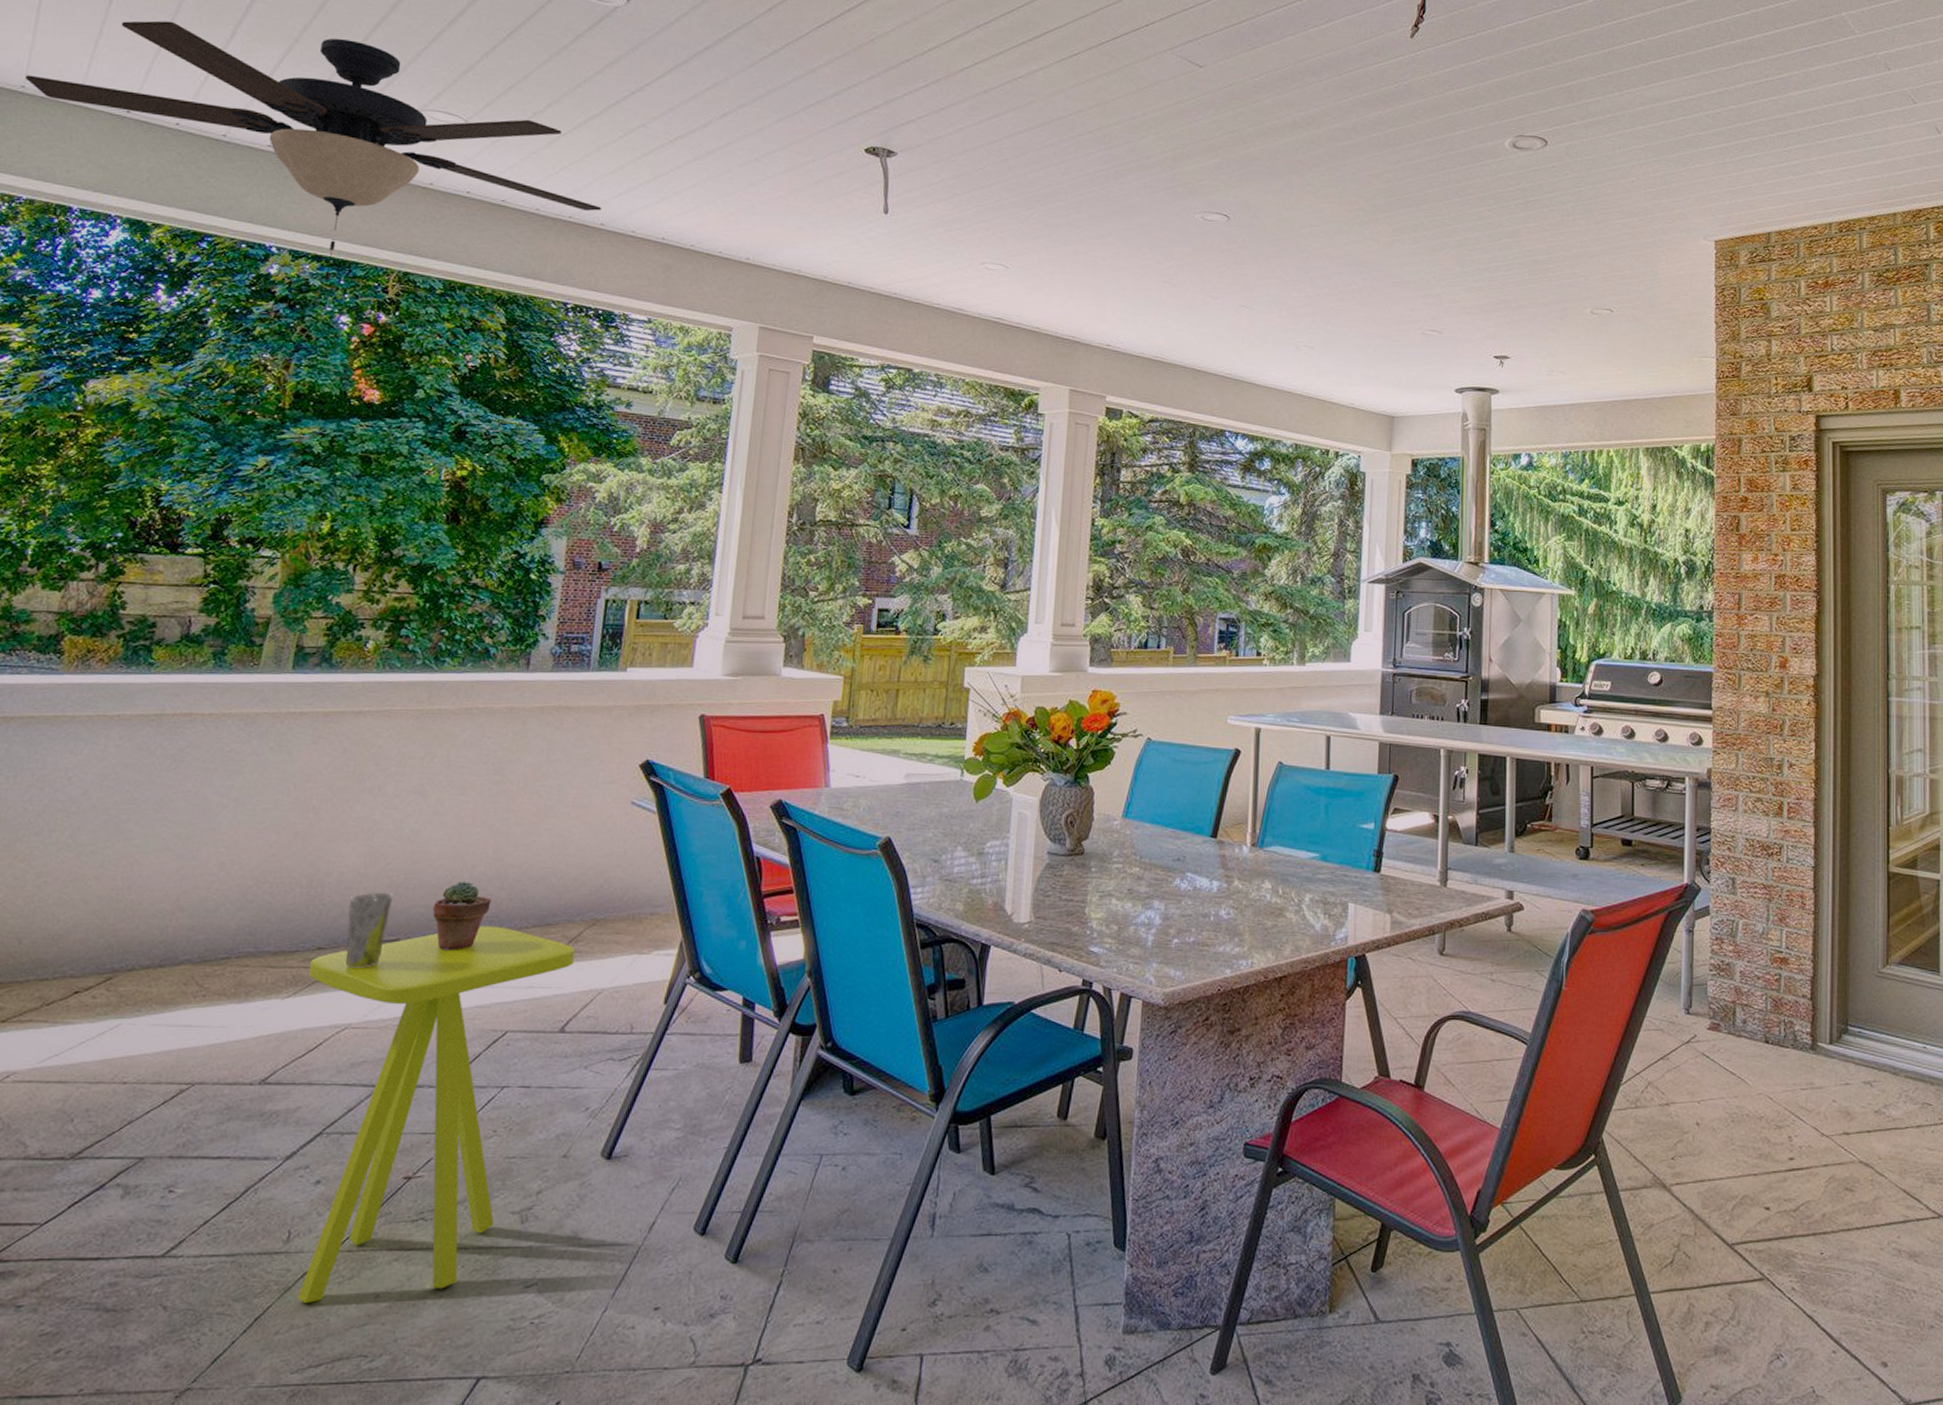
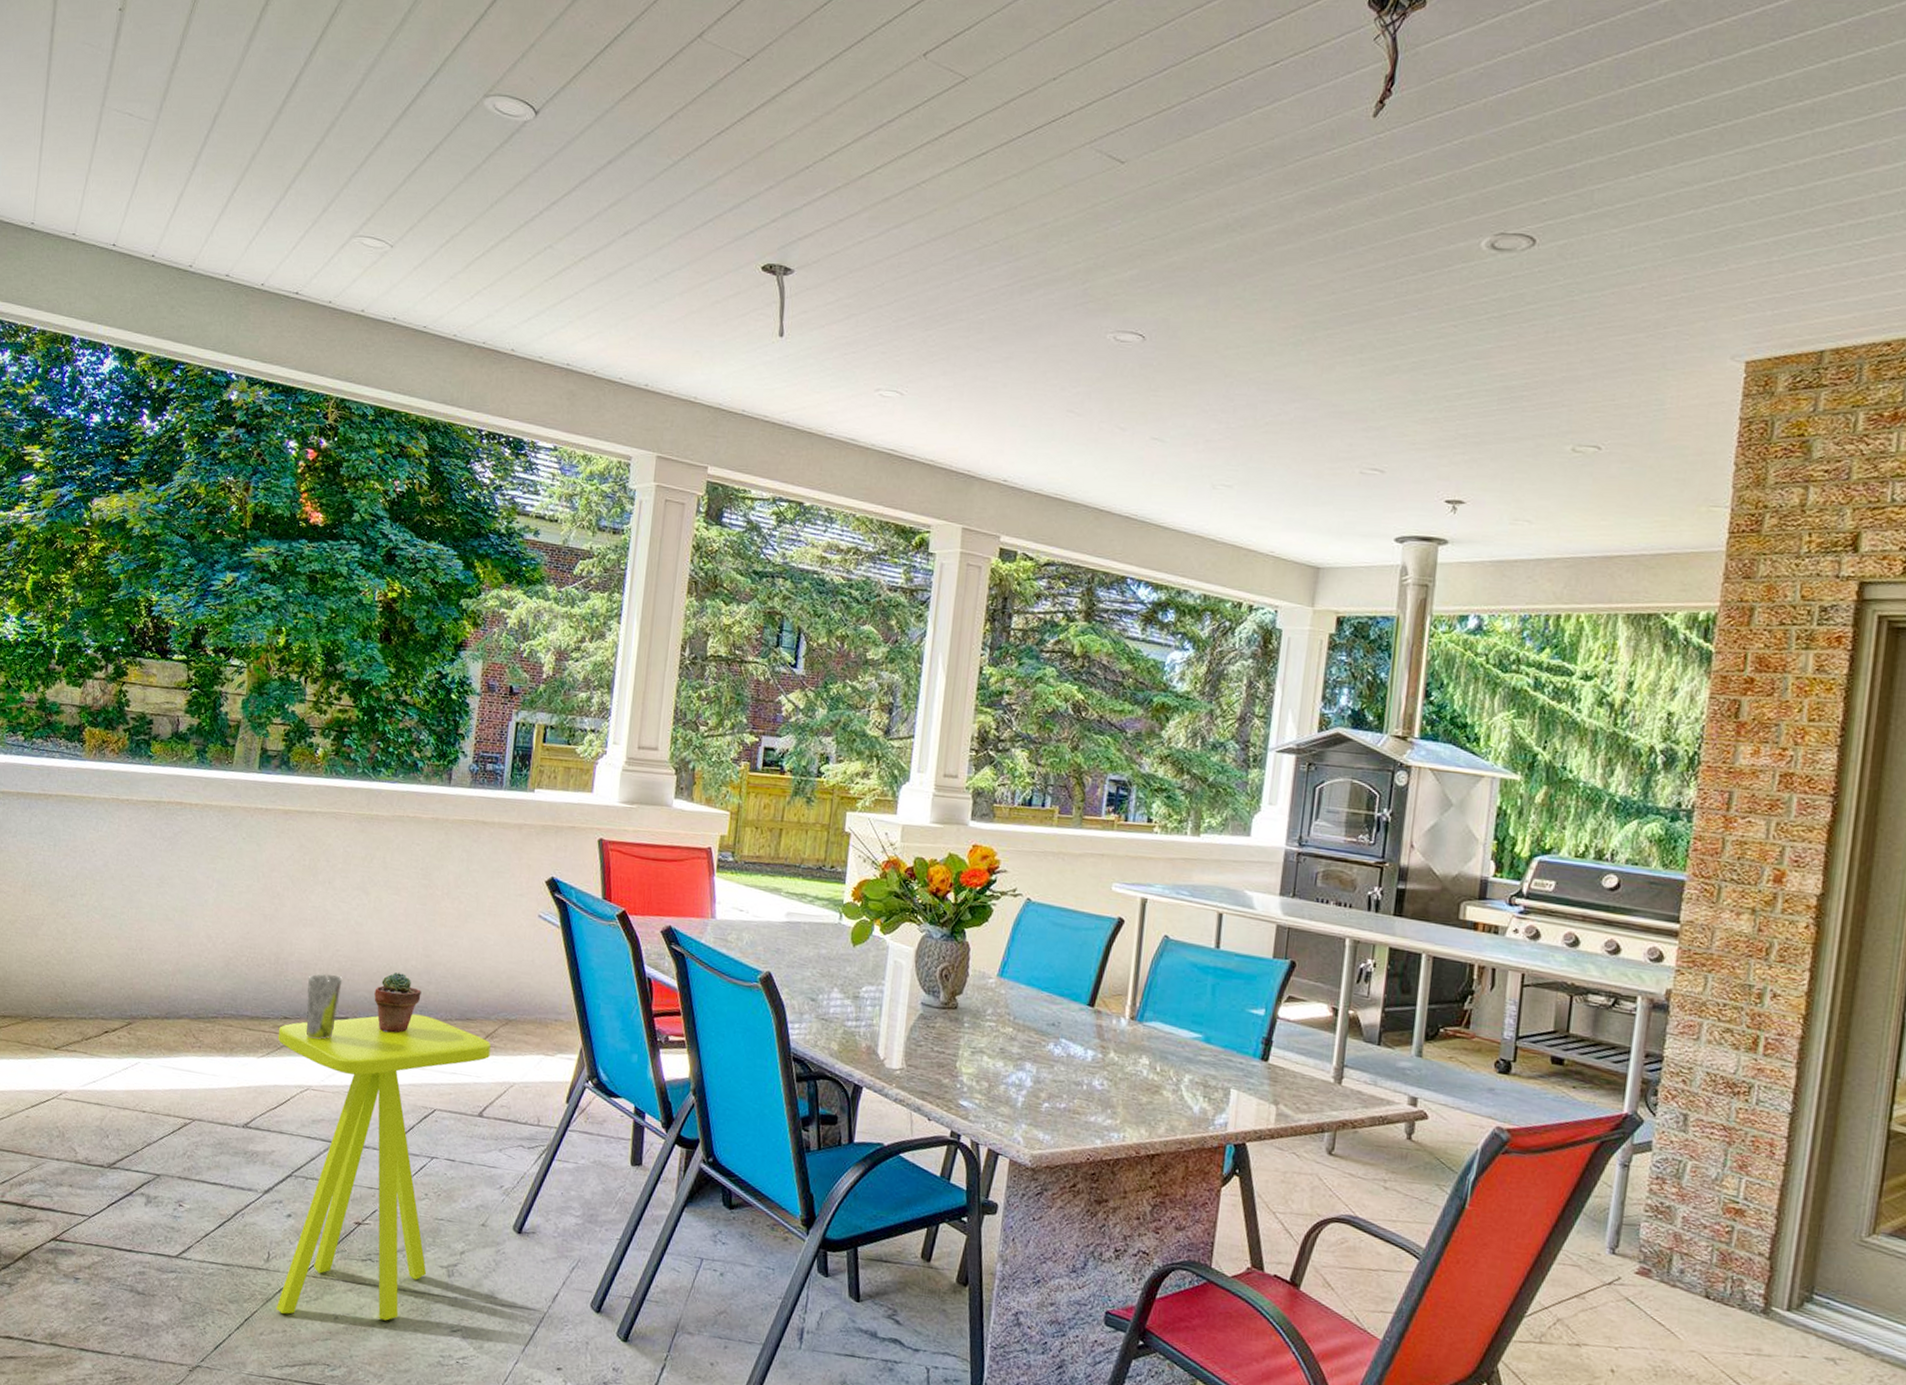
ceiling fan: present [25,20,602,281] -> none [34,155,512,407]

